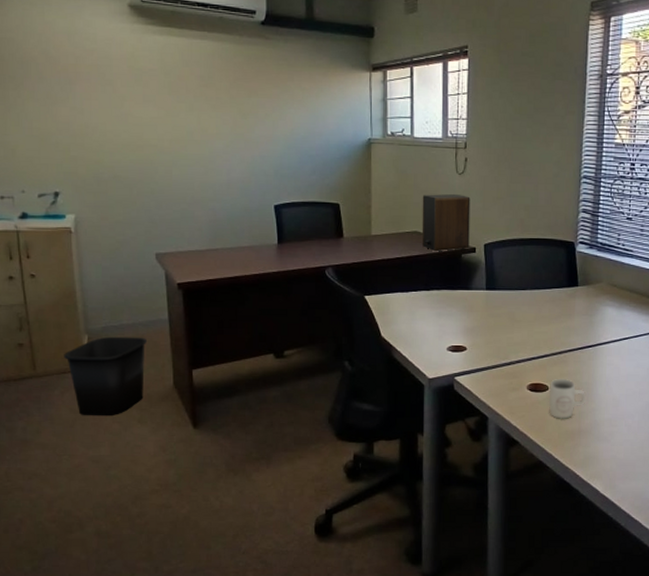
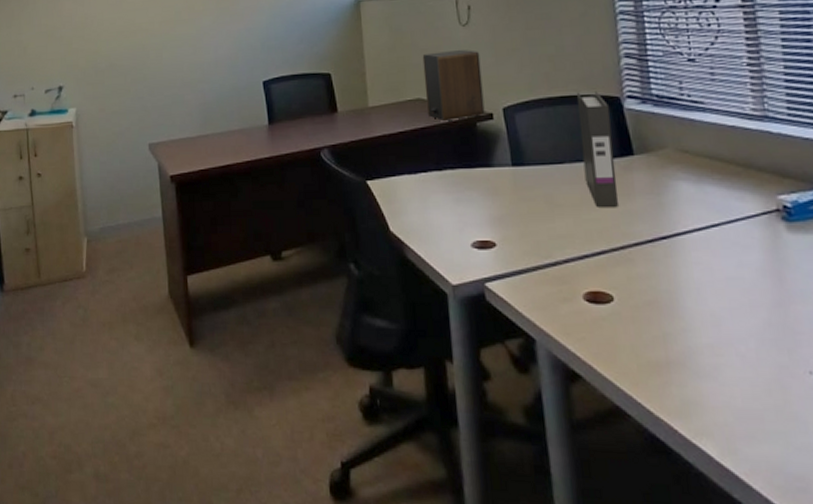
waste bin: present [64,336,148,415] -> none [65,238,143,330]
binder: none [540,236,565,323] -> present [577,91,618,207]
mug: present [548,379,585,419] -> none [614,285,670,344]

